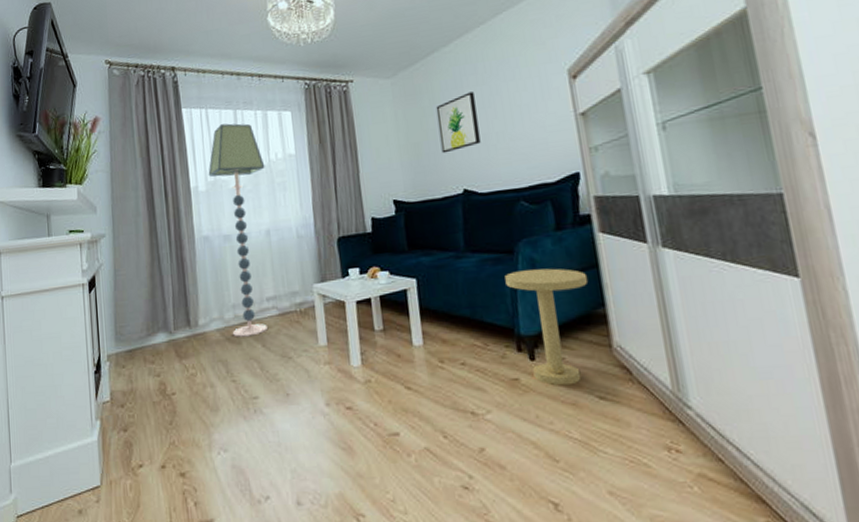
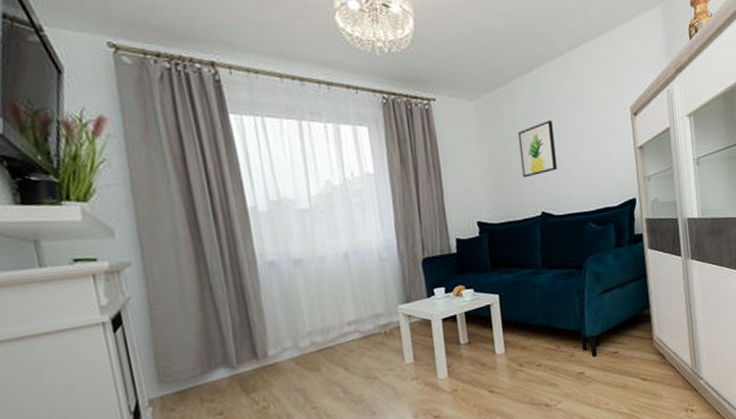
floor lamp: present [208,123,267,337] -> none [269,135,350,364]
side table: present [505,268,589,386] -> none [575,279,639,374]

